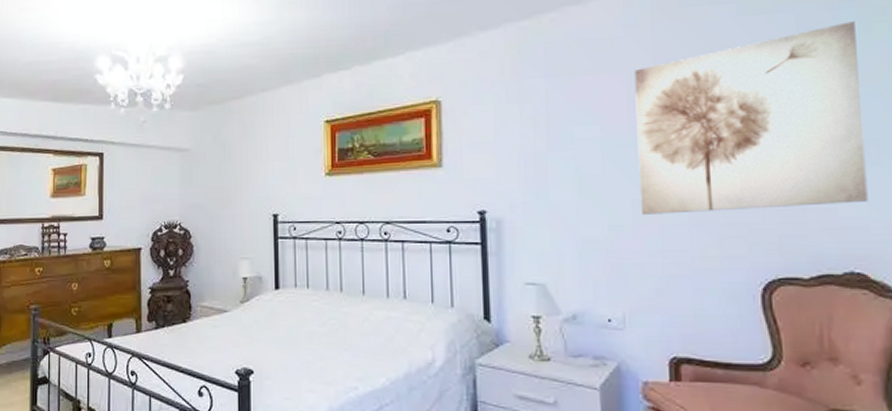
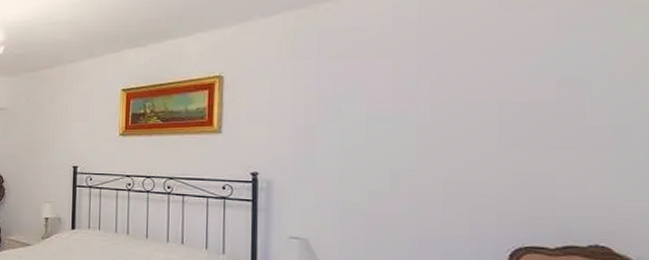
wall art: present [634,21,868,215] -> none [398,18,616,184]

